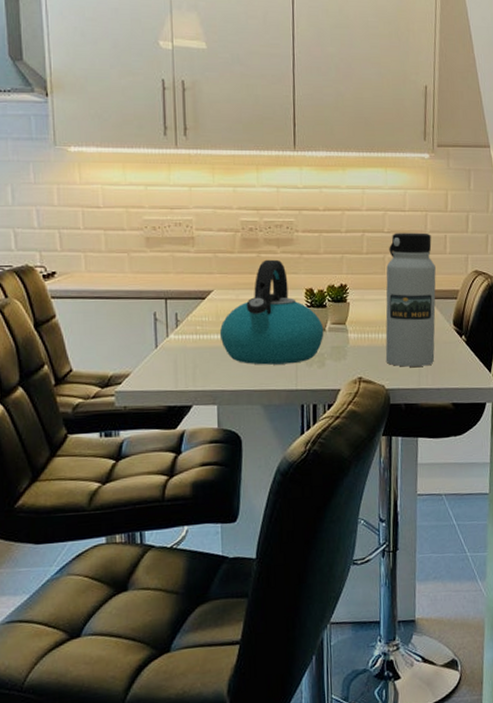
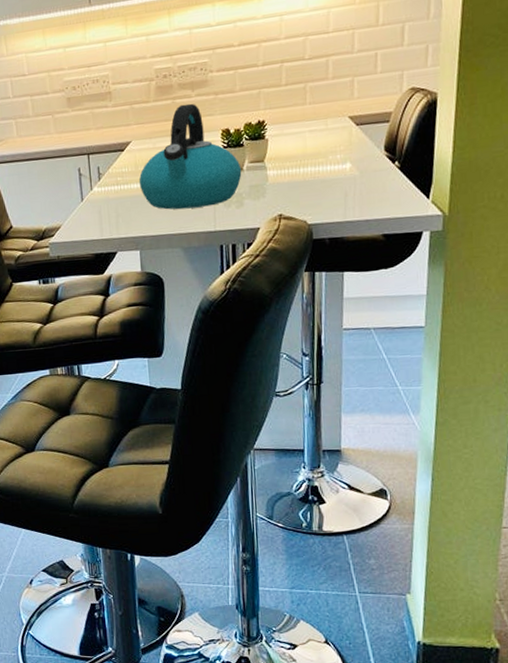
water bottle: present [385,233,436,367] -> none [307,53,365,200]

